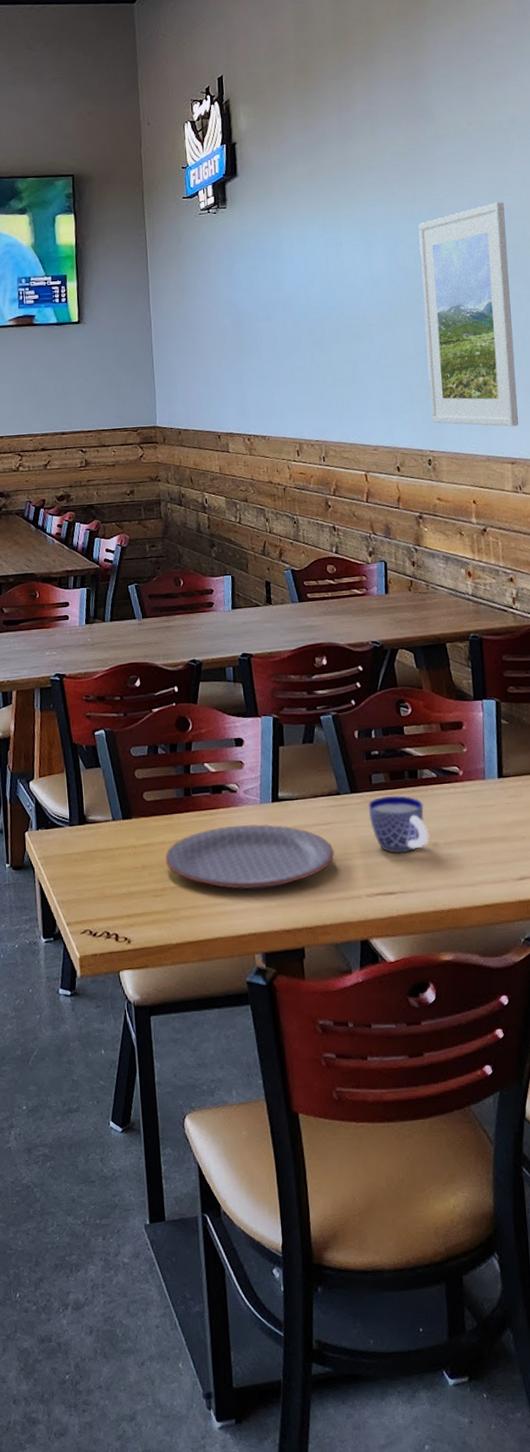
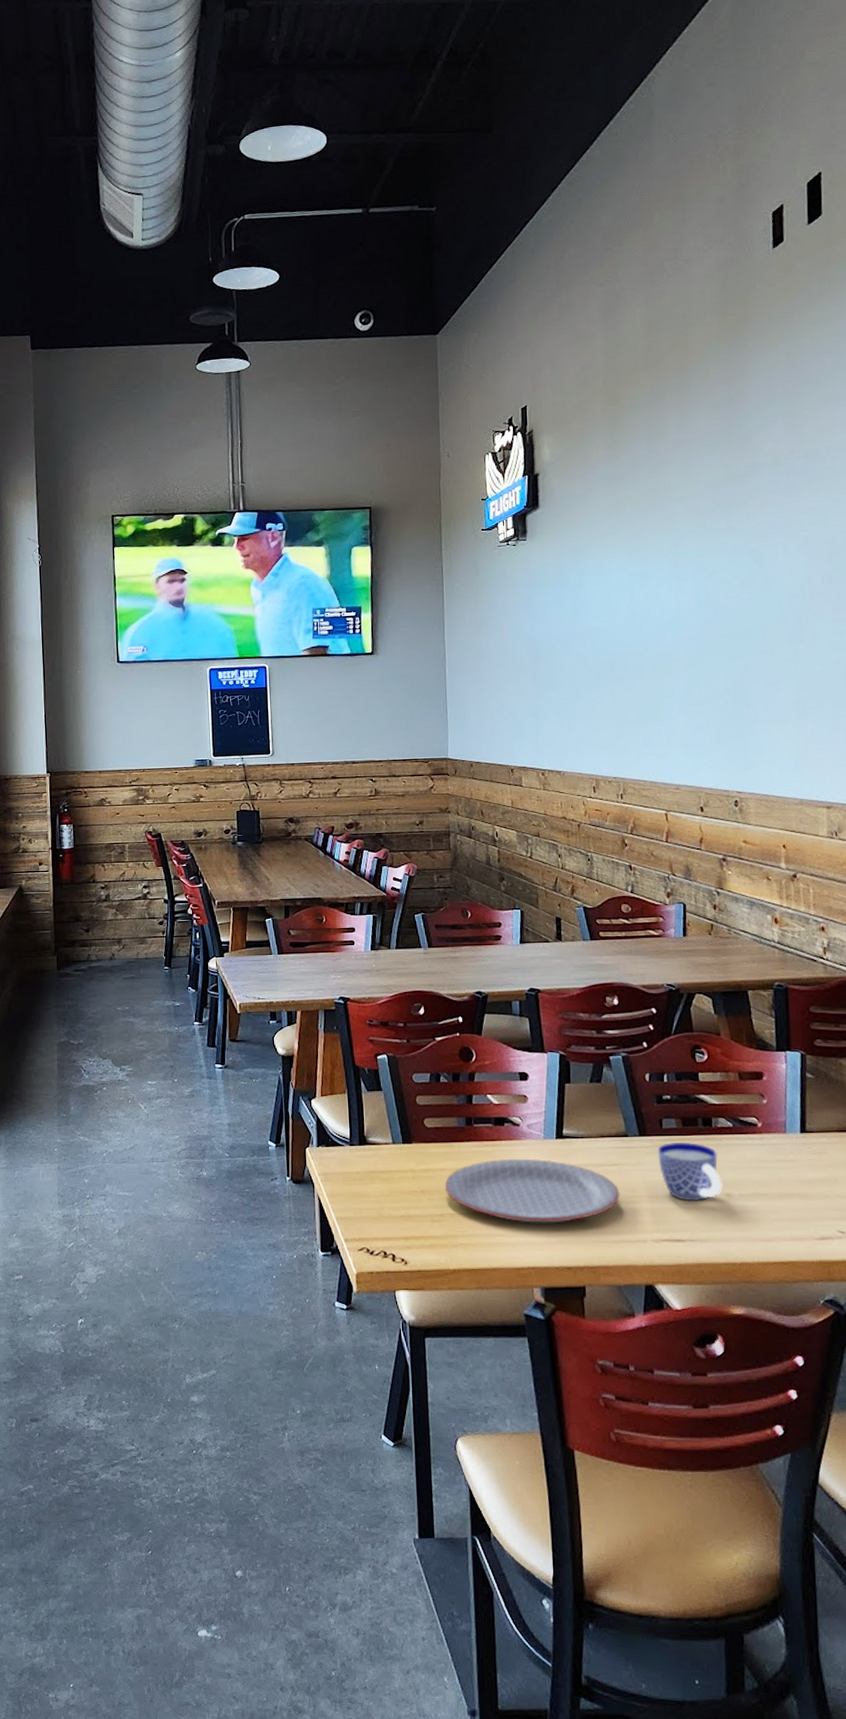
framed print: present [418,202,518,427] -> none [732,533,837,769]

